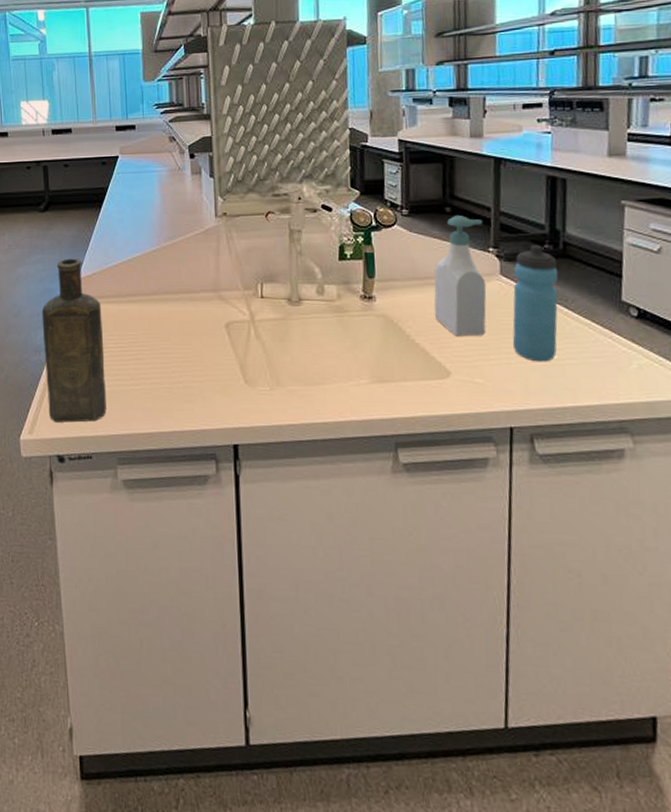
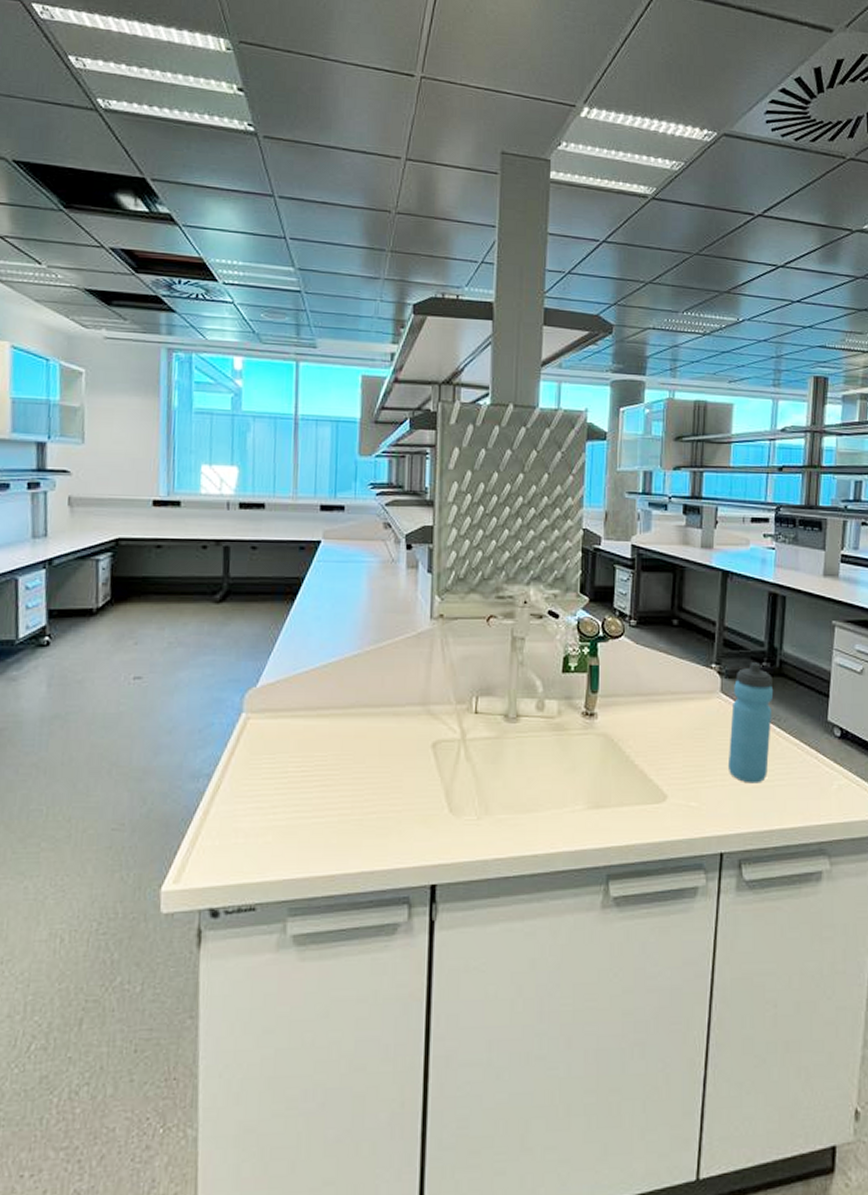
bottle: present [41,257,106,423] -> none [203,660,284,867]
soap bottle: present [434,215,487,335] -> none [655,629,708,756]

